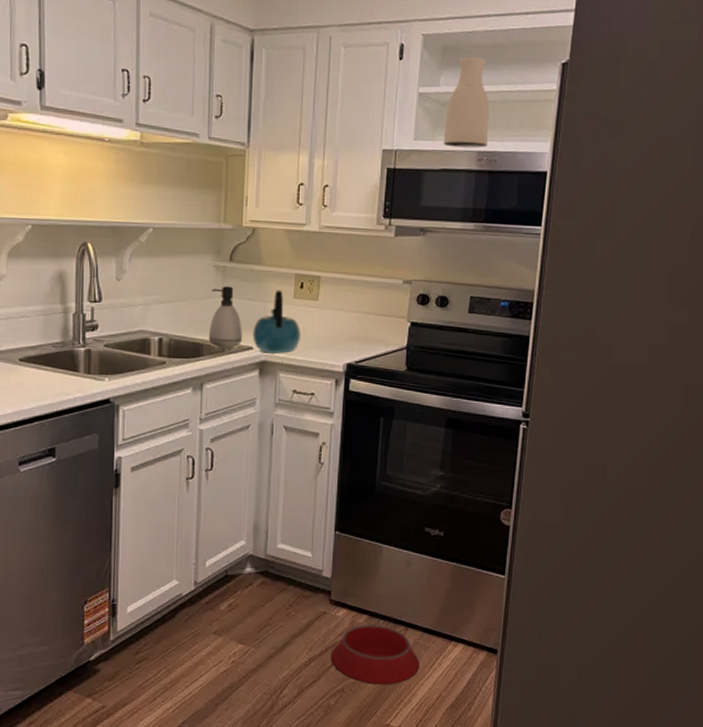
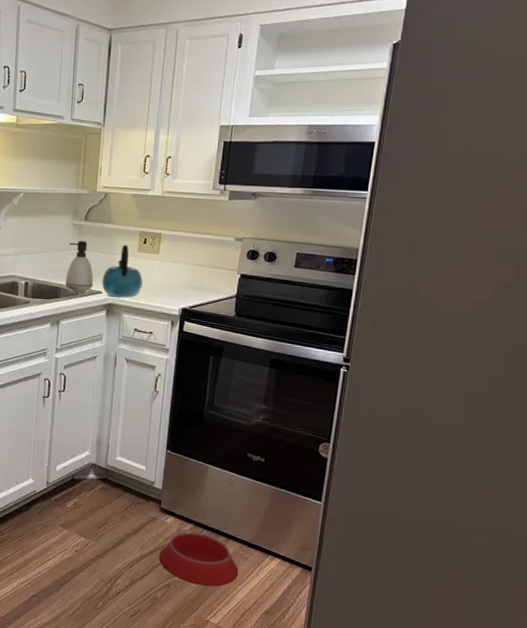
ceramic pitcher: present [443,56,490,148] -> none [276,42,321,123]

